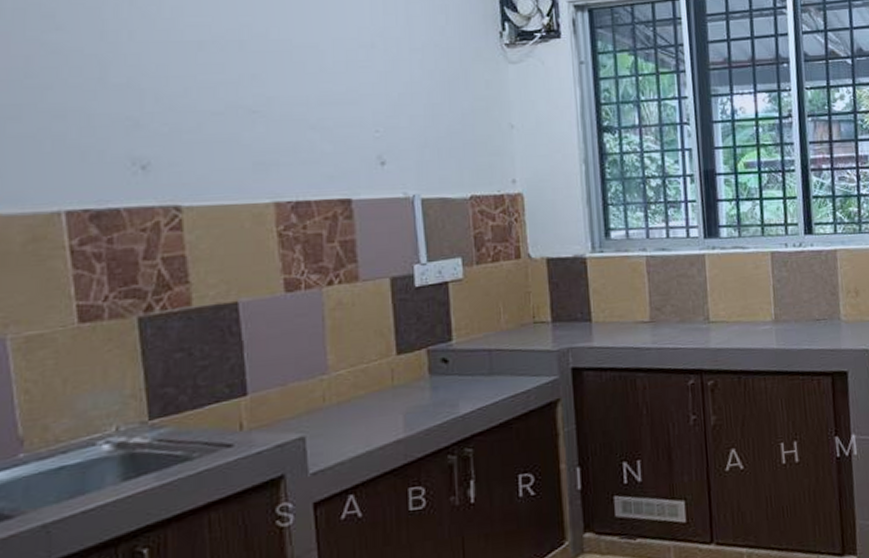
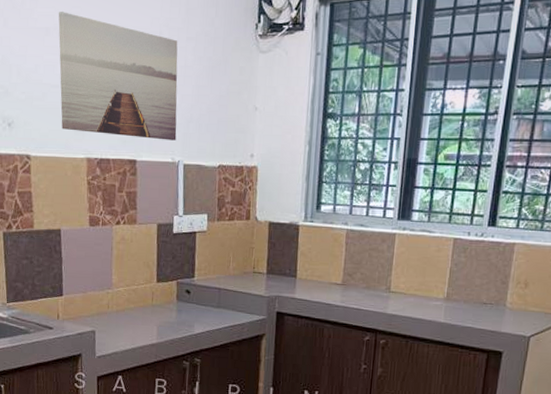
wall art: none [218,20,408,172] -> present [58,11,178,140]

